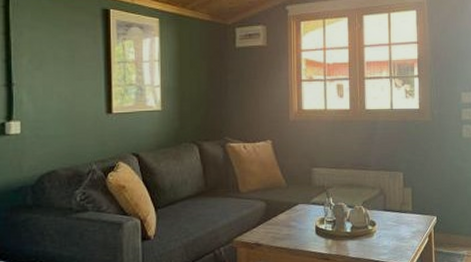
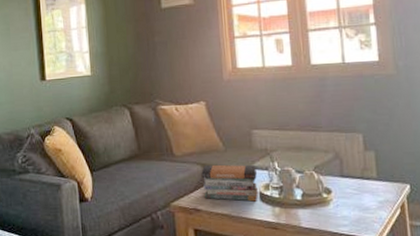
book stack: none [264,200,314,235] -> present [201,164,258,202]

